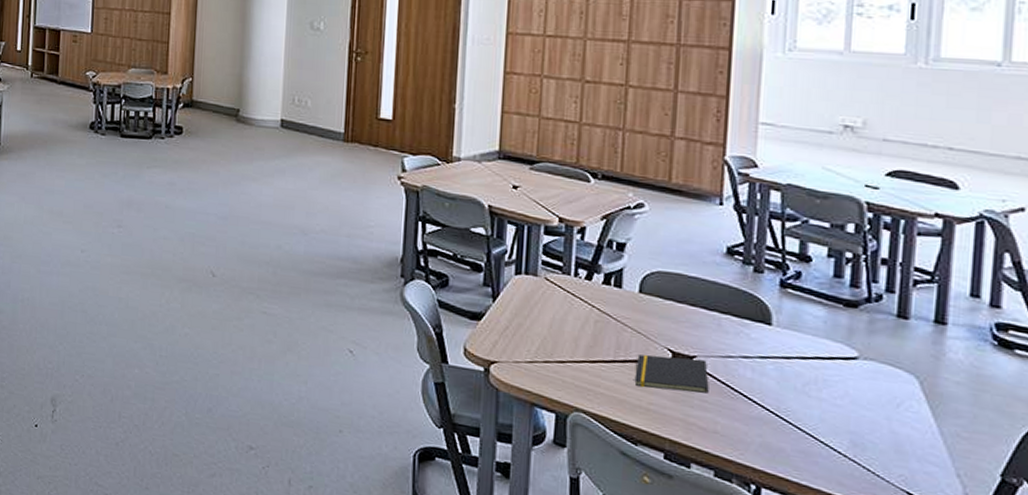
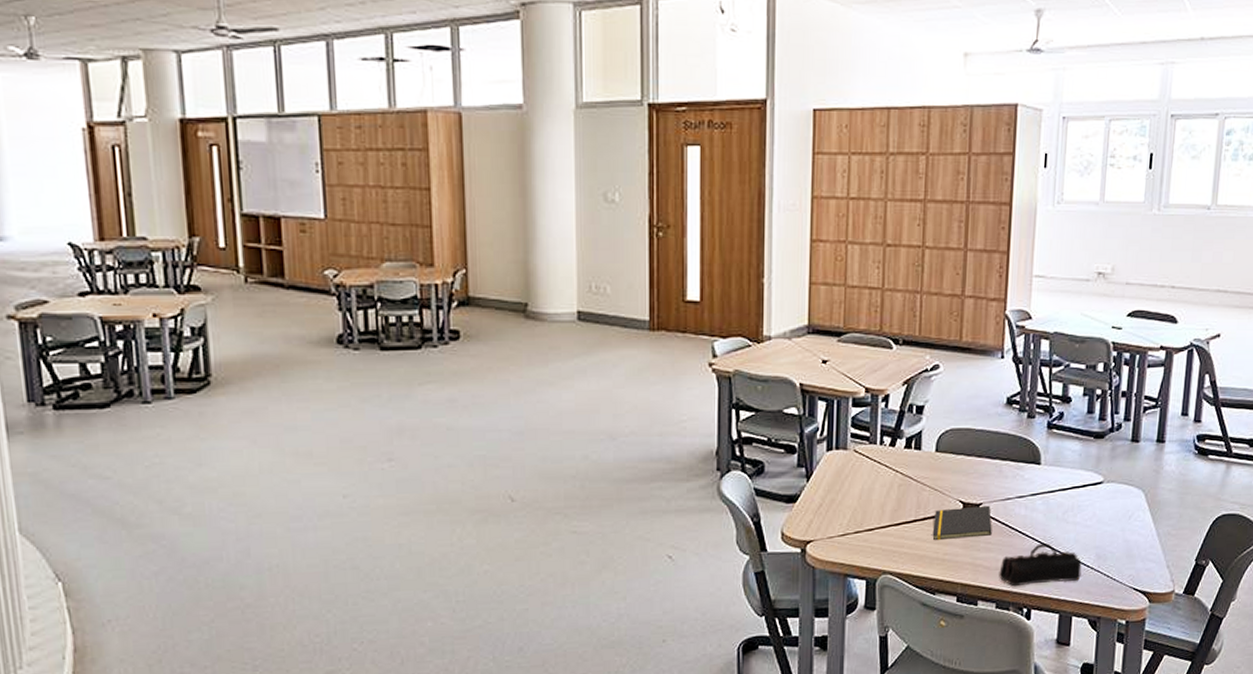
pencil case: none [718,413,831,467] -> present [999,542,1082,587]

